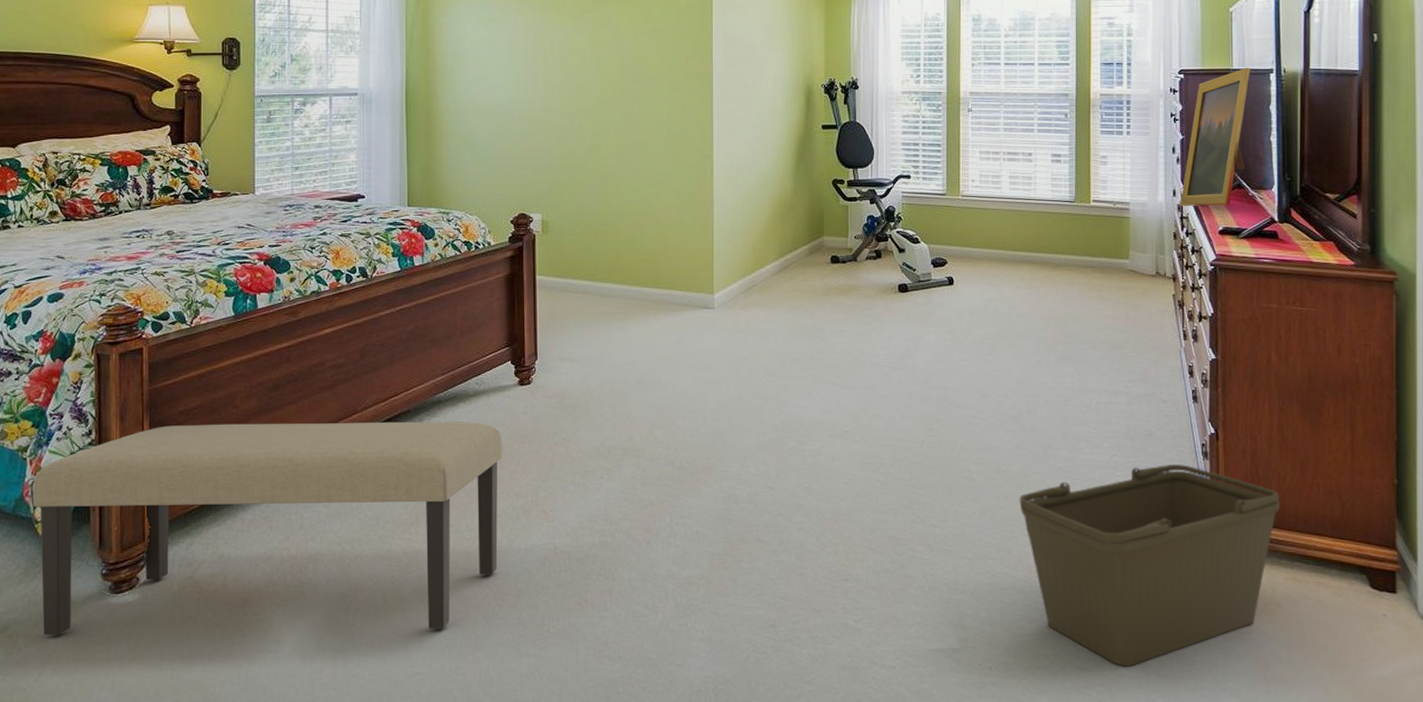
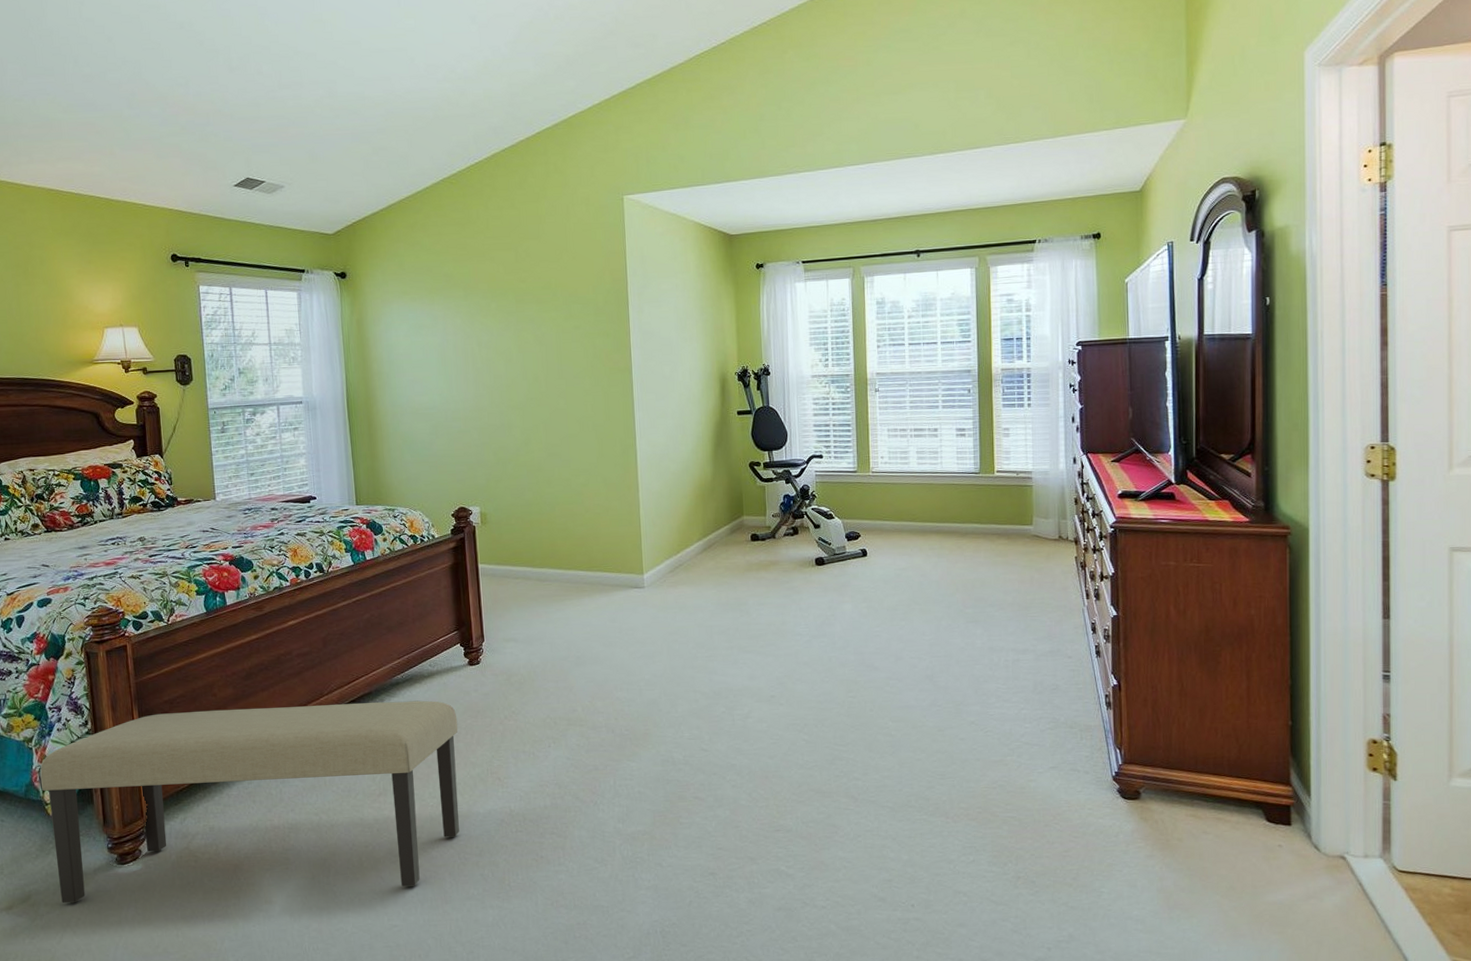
bicycle basket: present [1019,464,1281,668] -> none [935,714,1181,901]
picture frame: present [1180,67,1251,207] -> none [1081,336,1147,474]

